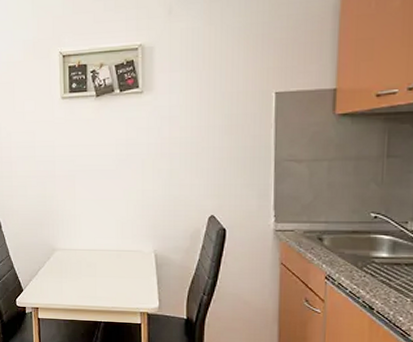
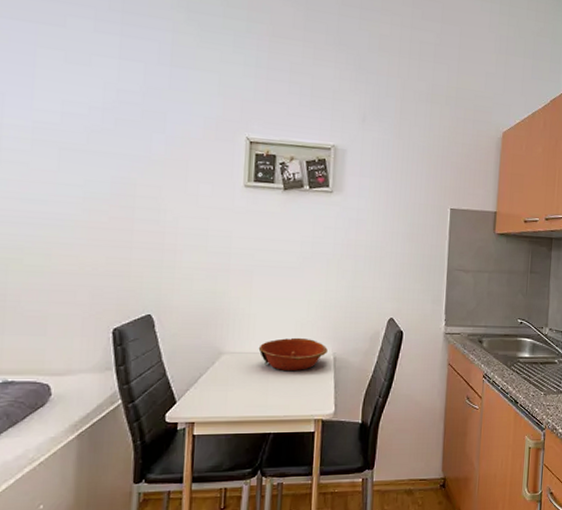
bowl: none [85,235,148,267] -> present [258,337,328,372]

